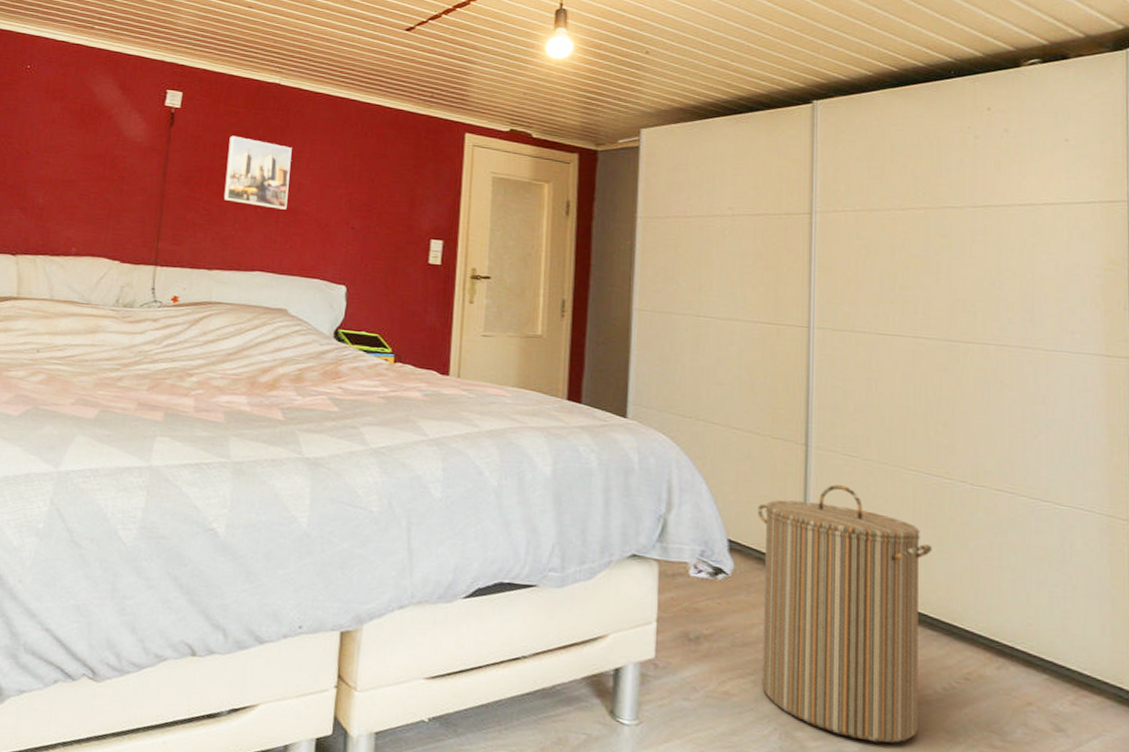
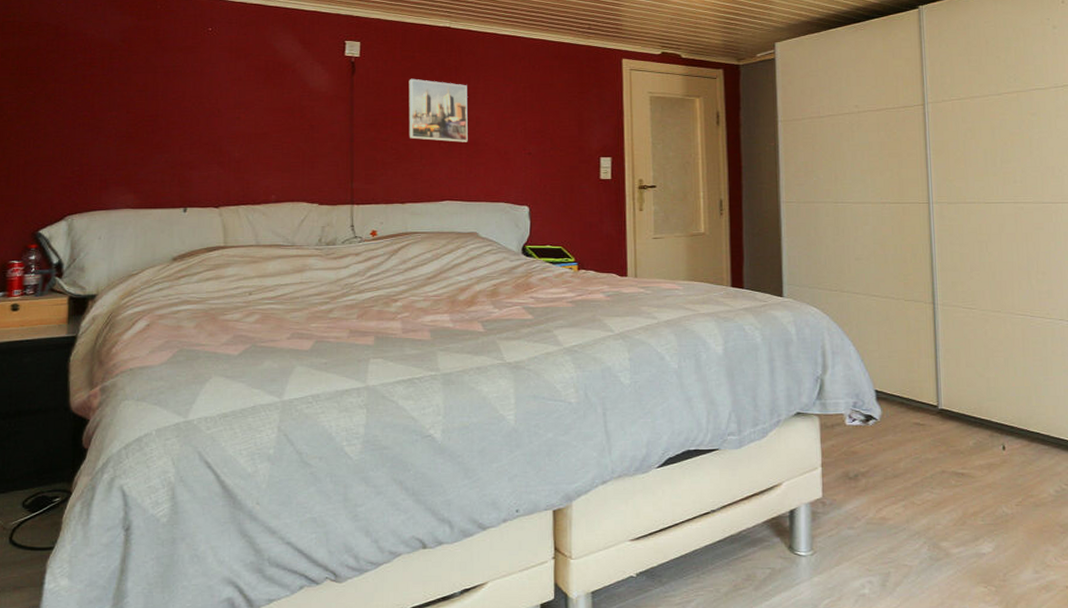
laundry hamper: present [757,484,932,743] -> none [897,334,1040,542]

